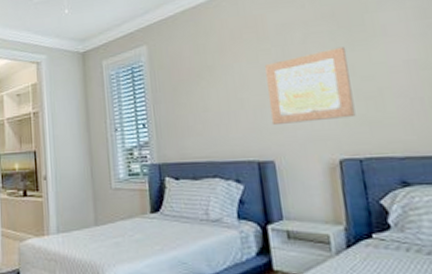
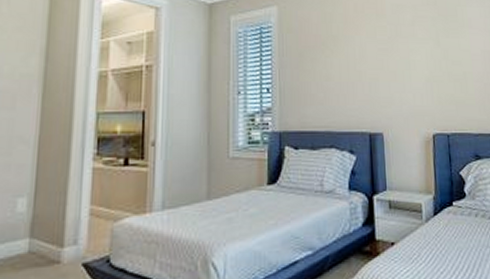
wall art: present [265,47,356,124] -> none [381,32,447,98]

